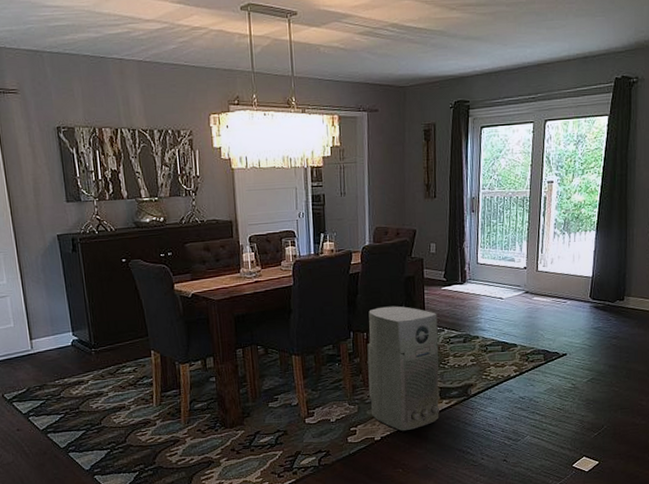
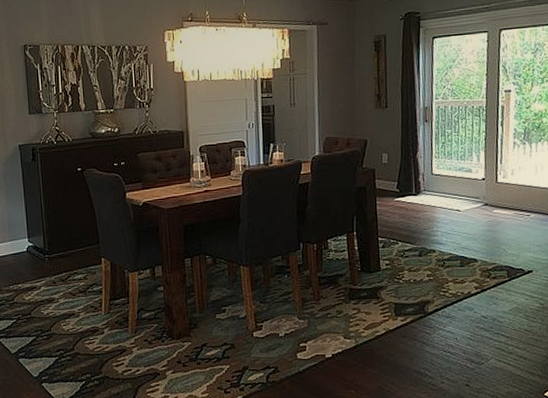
air purifier: present [367,306,440,431] -> none [317,217,395,348]

